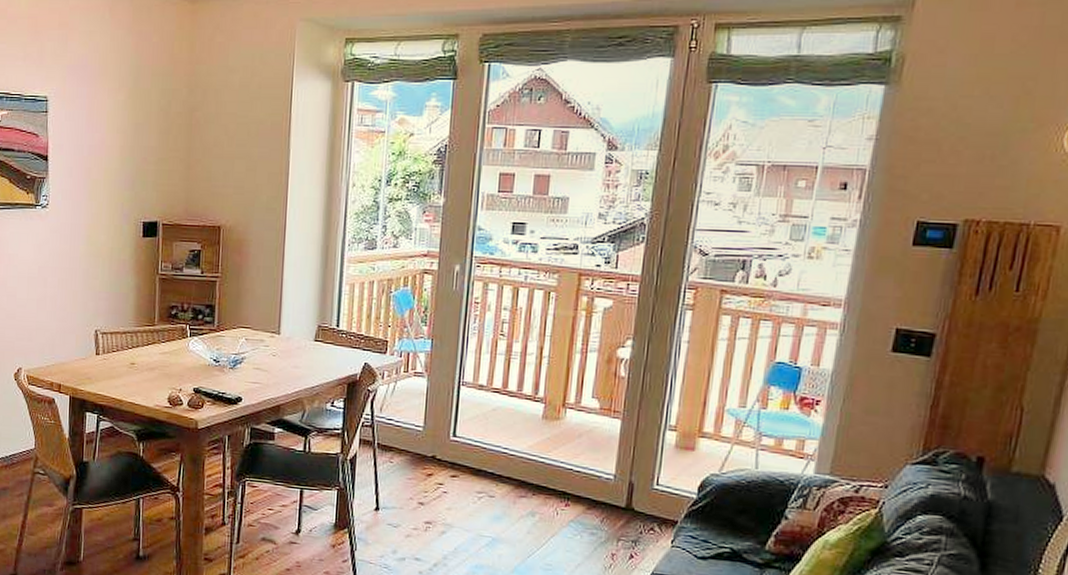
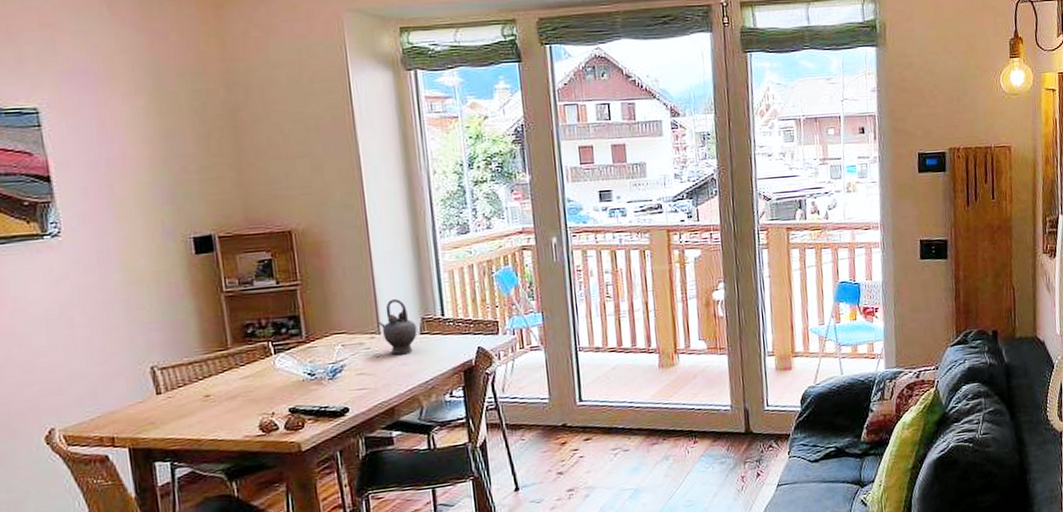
teapot: none [280,304,313,357] -> present [379,299,418,354]

